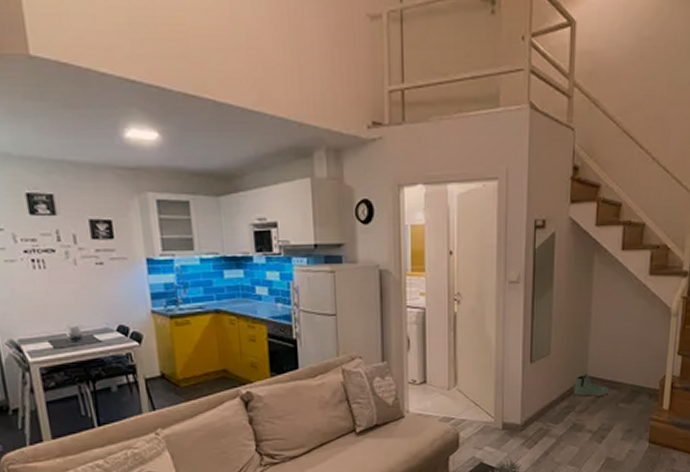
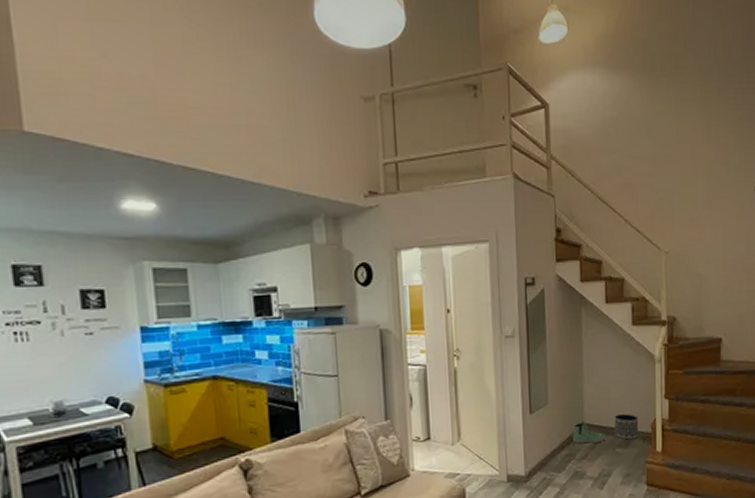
planter: none [619,368,647,395] -> present [614,413,639,440]

